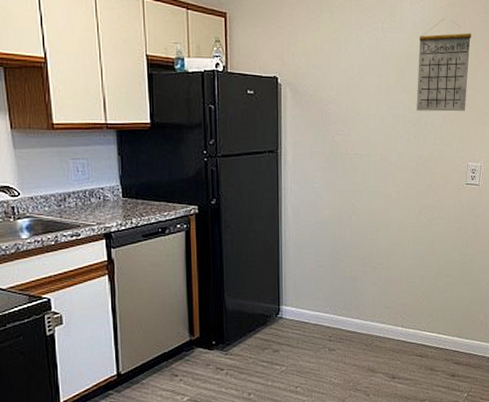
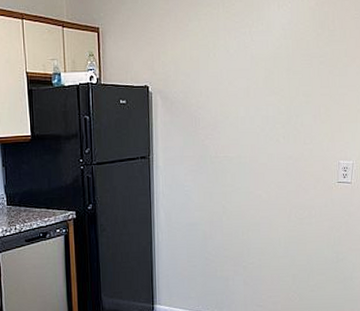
calendar: present [416,18,472,112] -> none [285,18,342,112]

